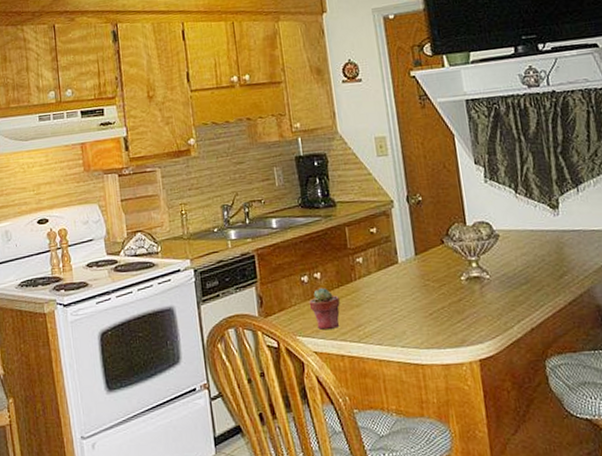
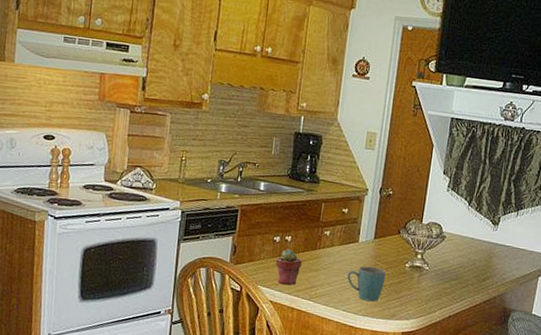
mug: none [394,287,442,330] -> present [346,266,386,302]

